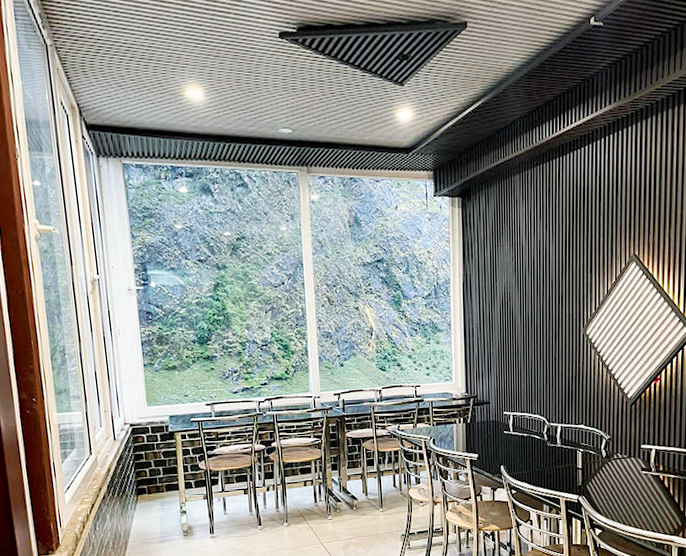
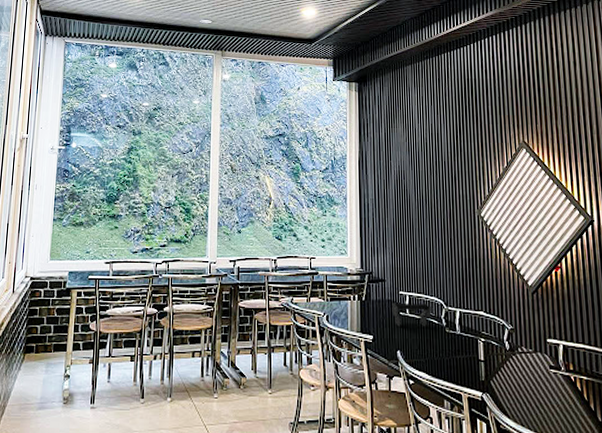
napkin holder: none [496,421,534,444] -> present [392,302,431,327]

